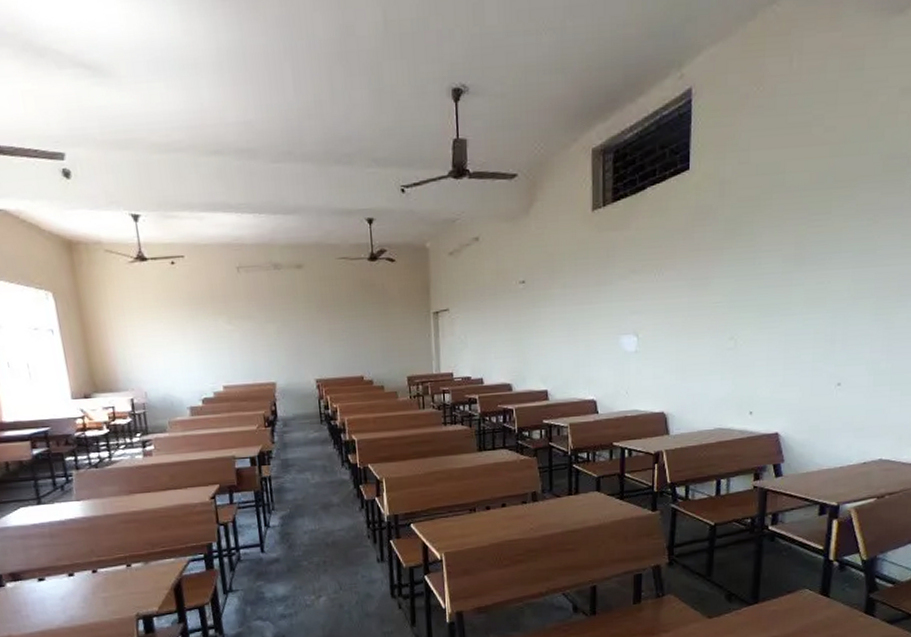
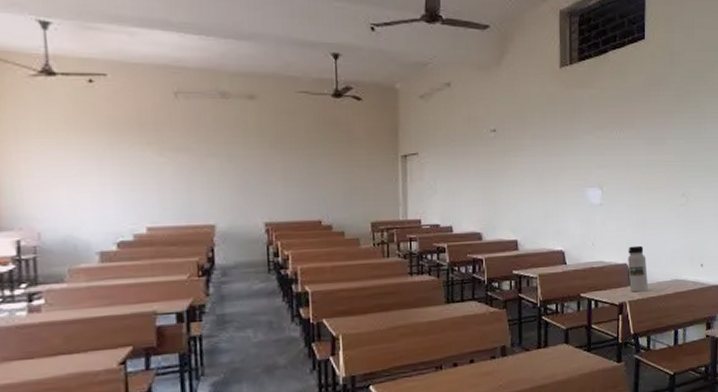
water bottle: none [665,393,689,442] -> present [628,245,649,293]

